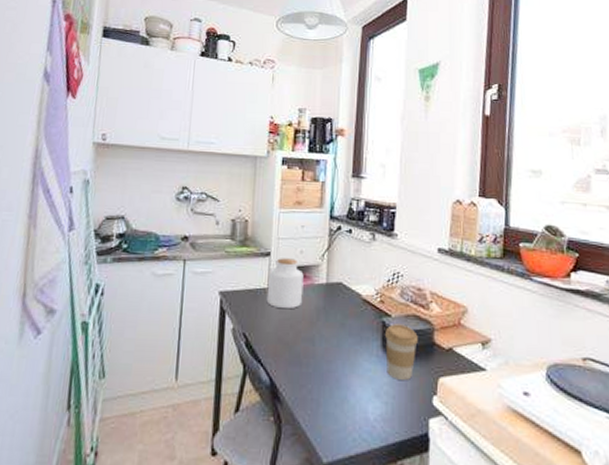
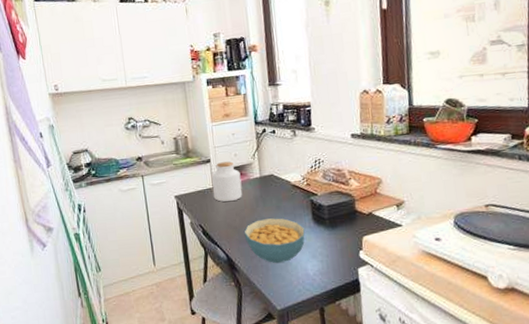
cereal bowl: none [296,337,372,399] -> present [244,218,306,264]
coffee cup: present [385,324,418,380] -> none [314,200,342,243]

